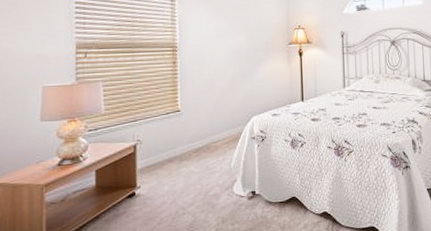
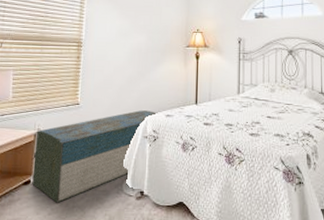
storage bench: none [133,111,264,212] -> present [32,110,158,203]

